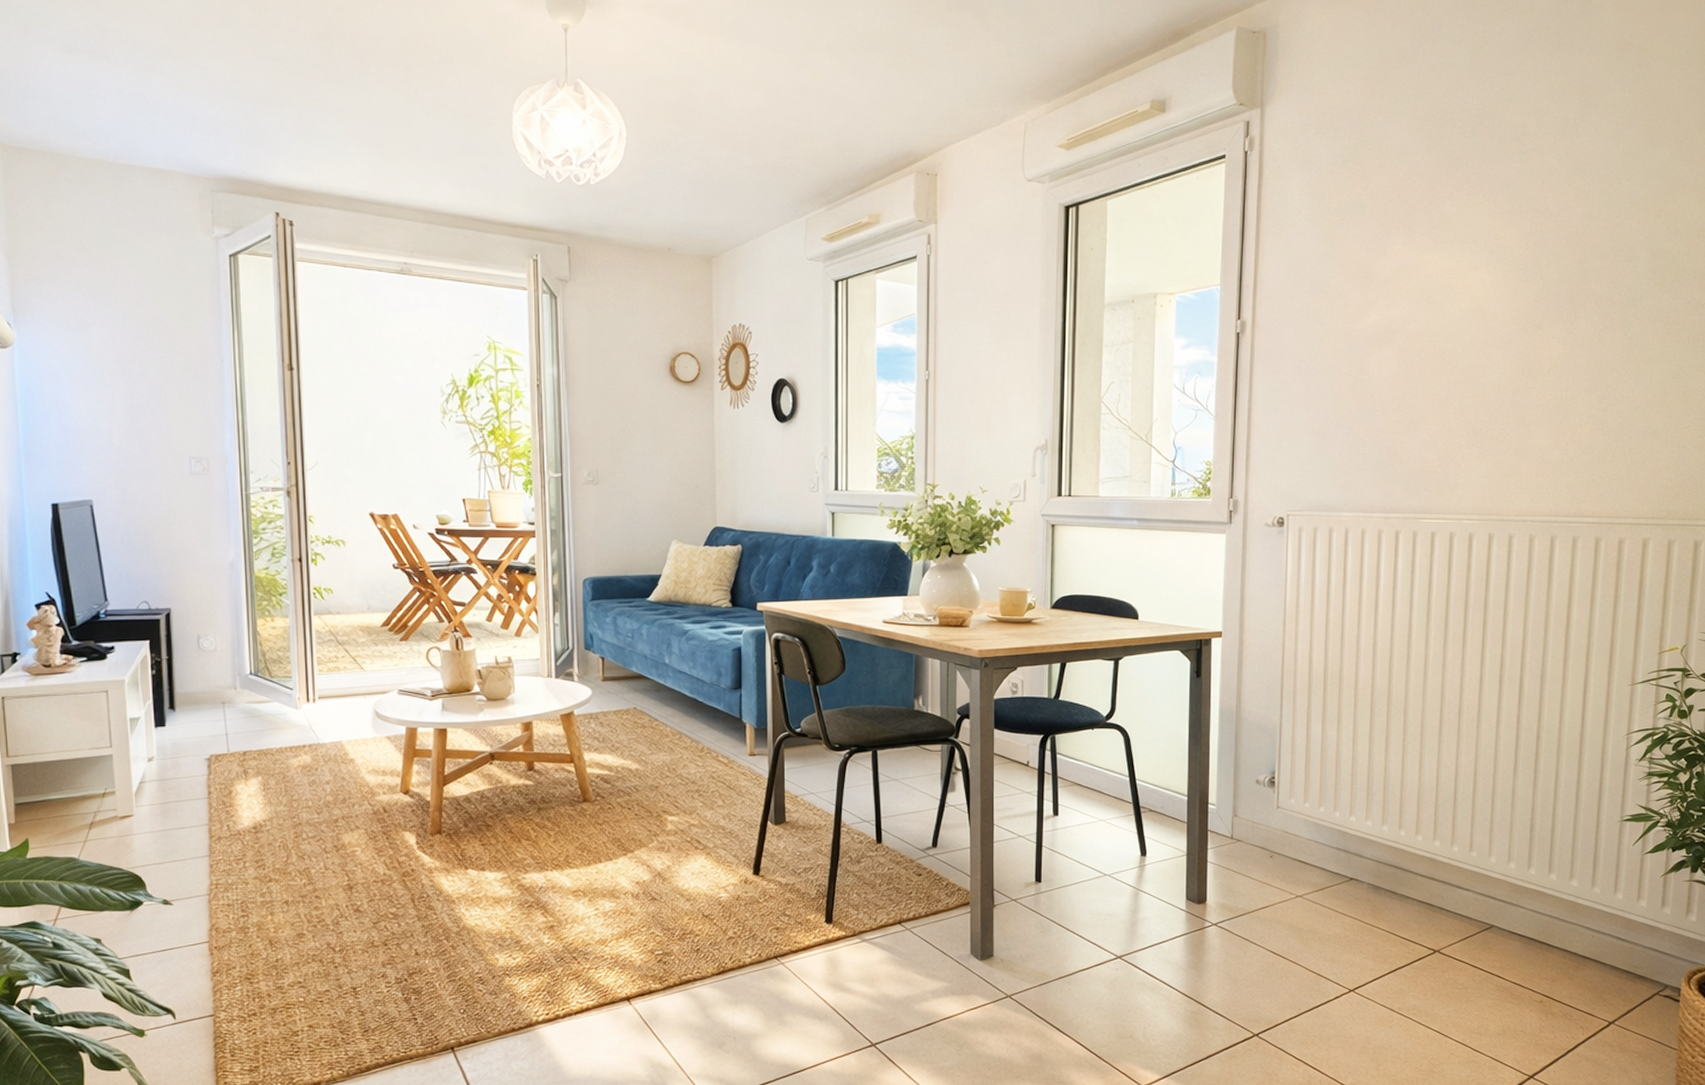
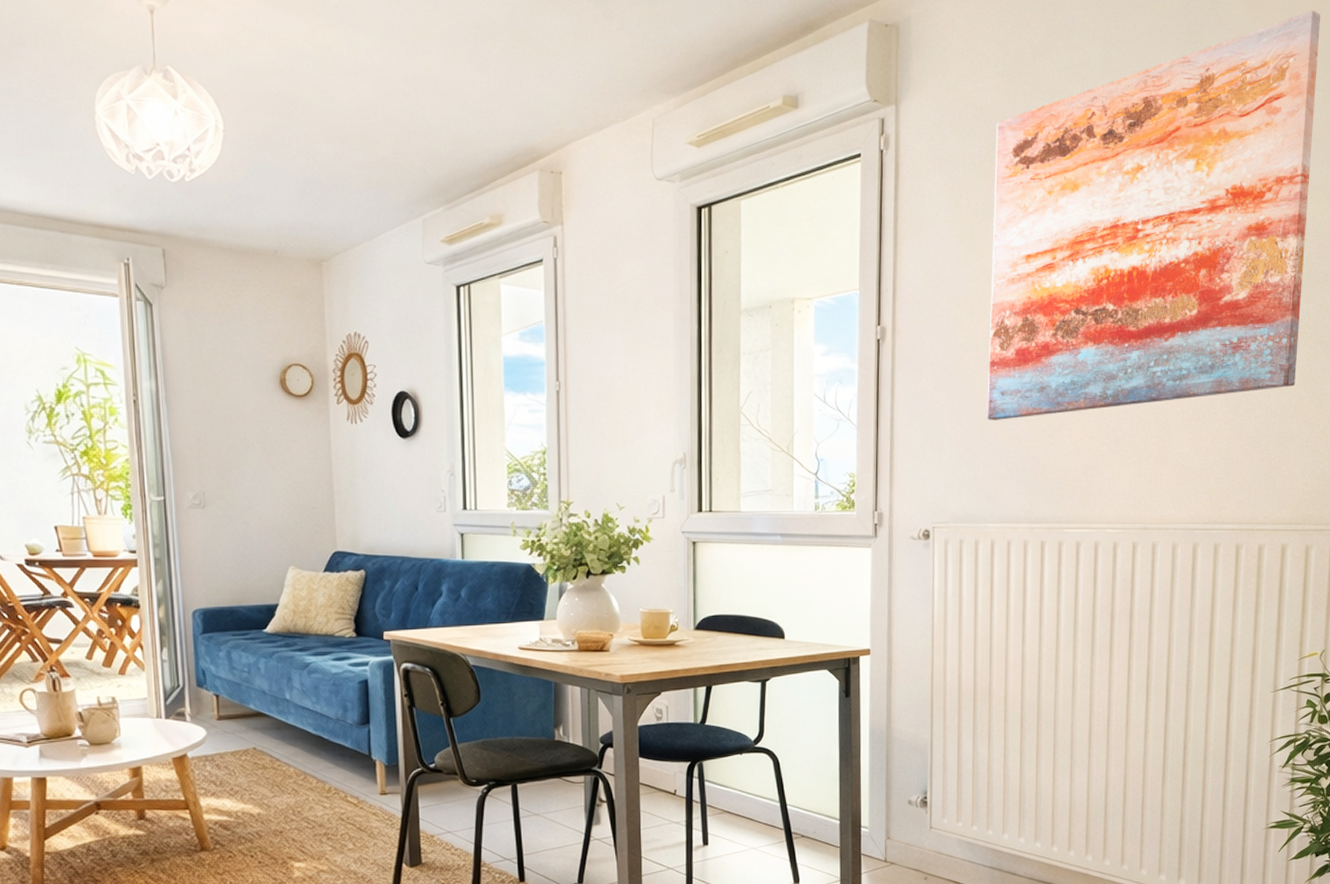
wall art: none [1344,10,1695,412] -> present [987,10,1321,420]

